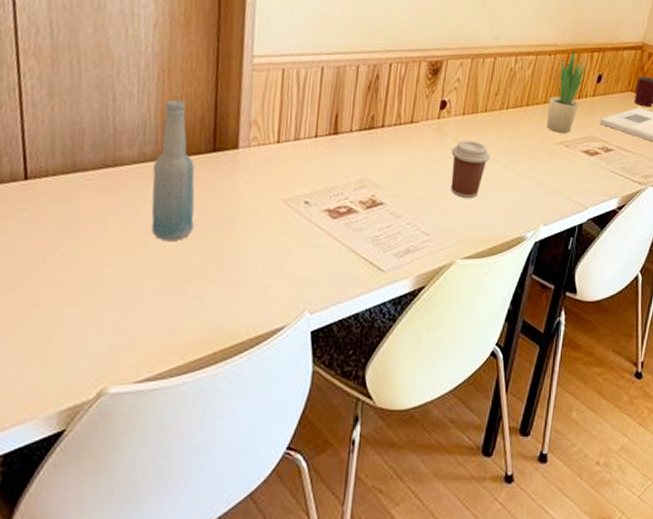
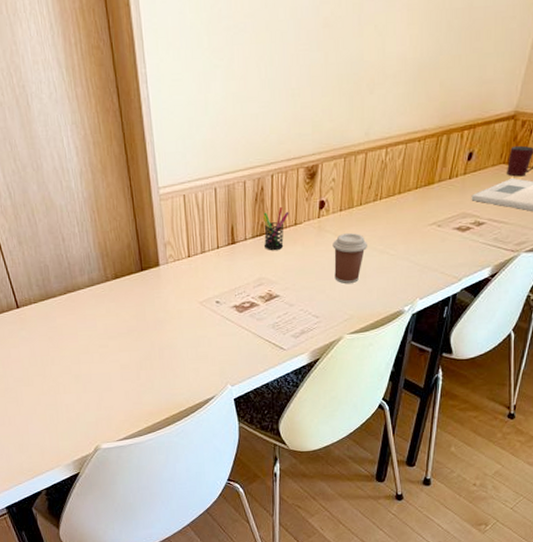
bottle: present [151,99,195,242] -> none [99,233,137,342]
pen holder: none [373,100,406,149] -> present [262,207,289,250]
potted plant: present [546,50,586,133] -> none [419,132,456,215]

